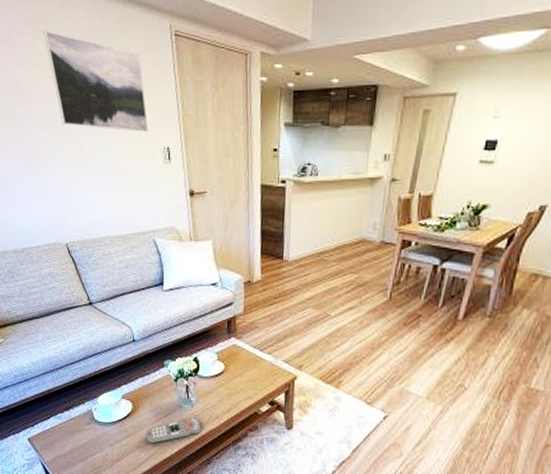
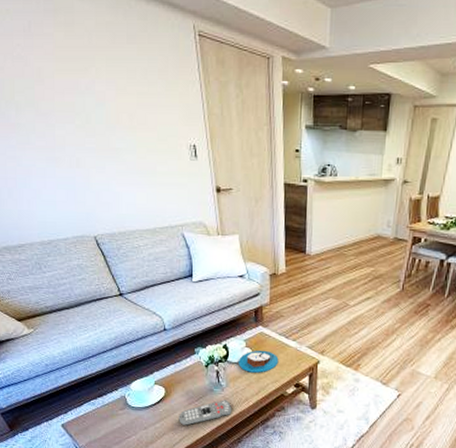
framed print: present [43,31,148,132] -> none [64,24,174,129]
candle: none [209,363,252,389] -> present [239,350,279,373]

